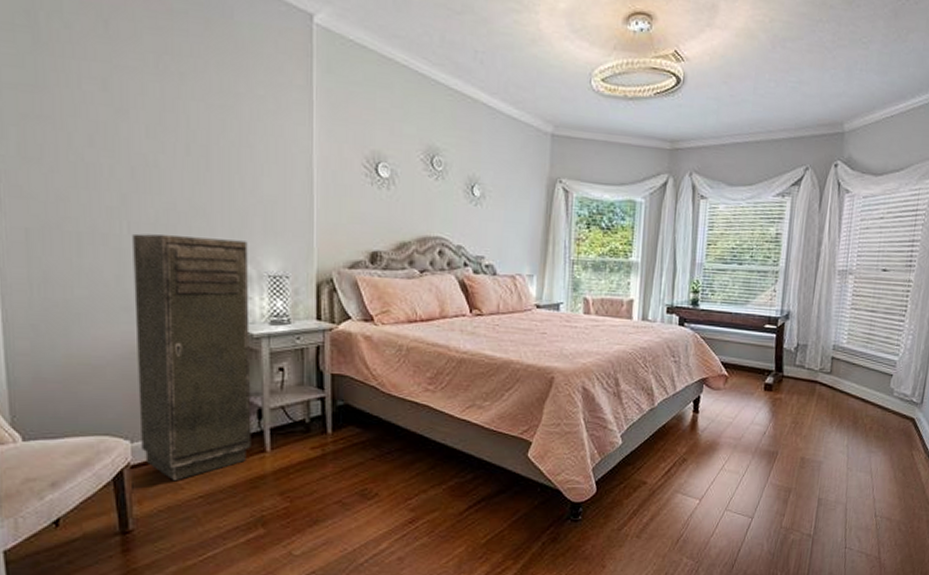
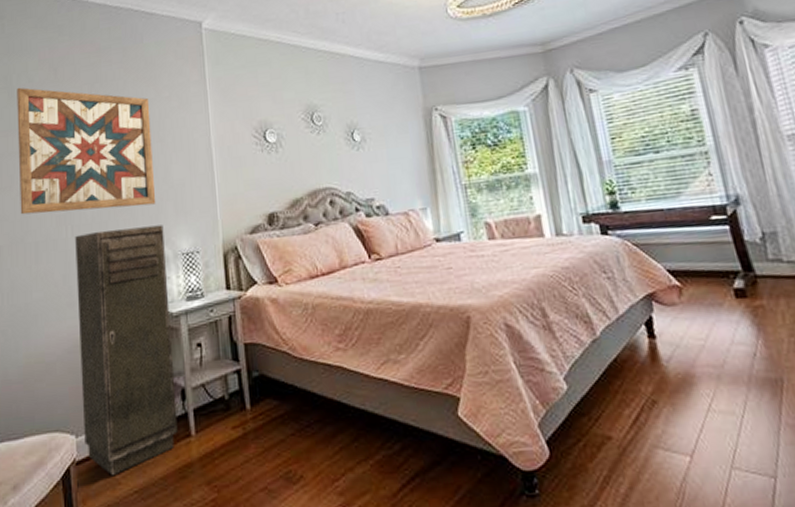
wall art: none [46,31,240,217] -> present [17,87,156,215]

